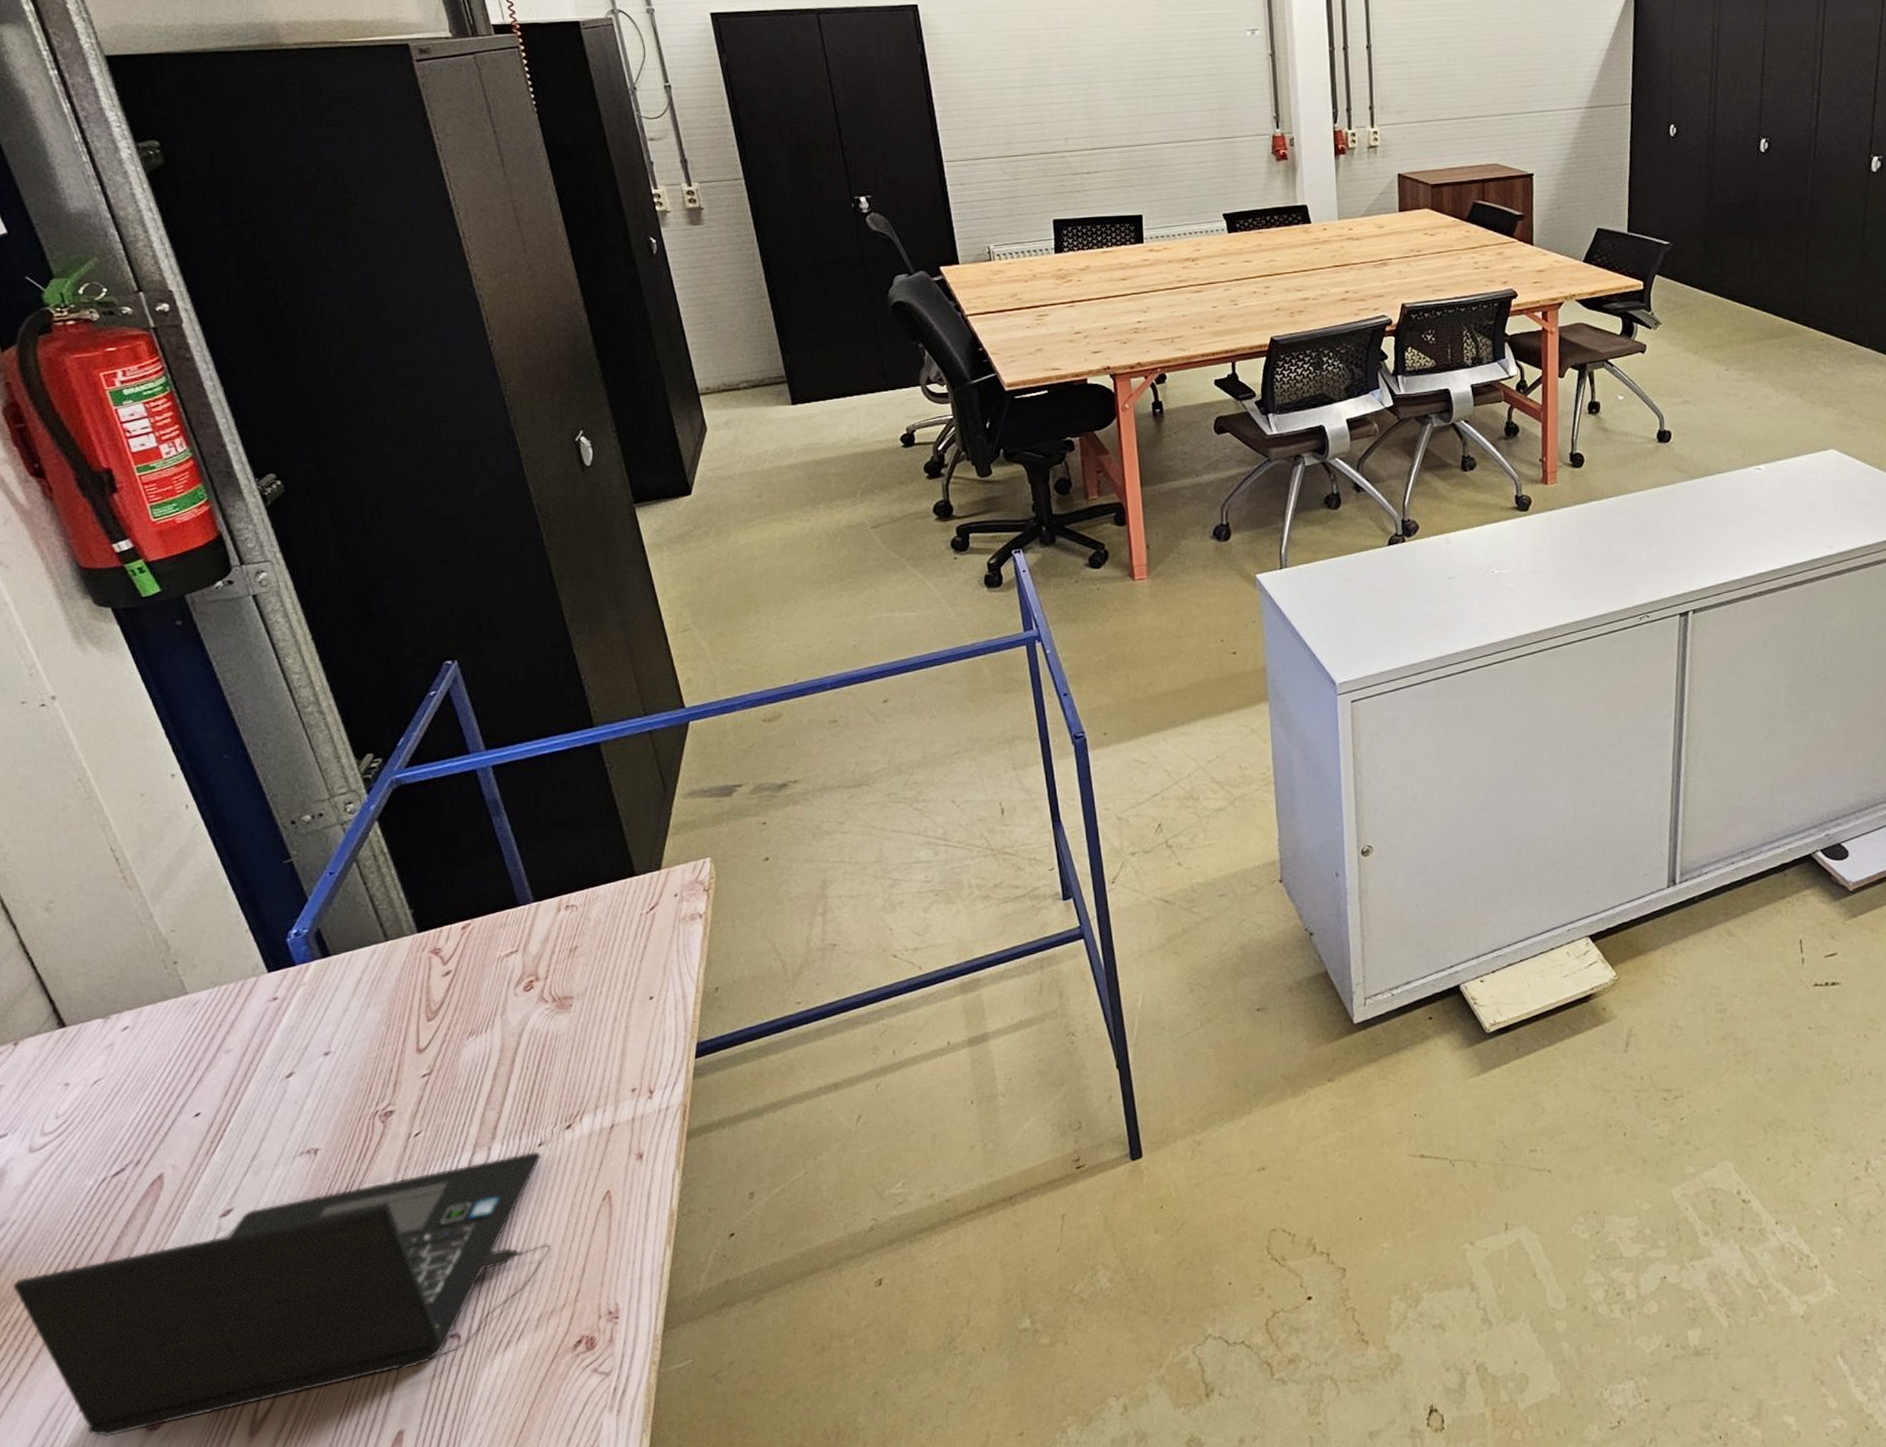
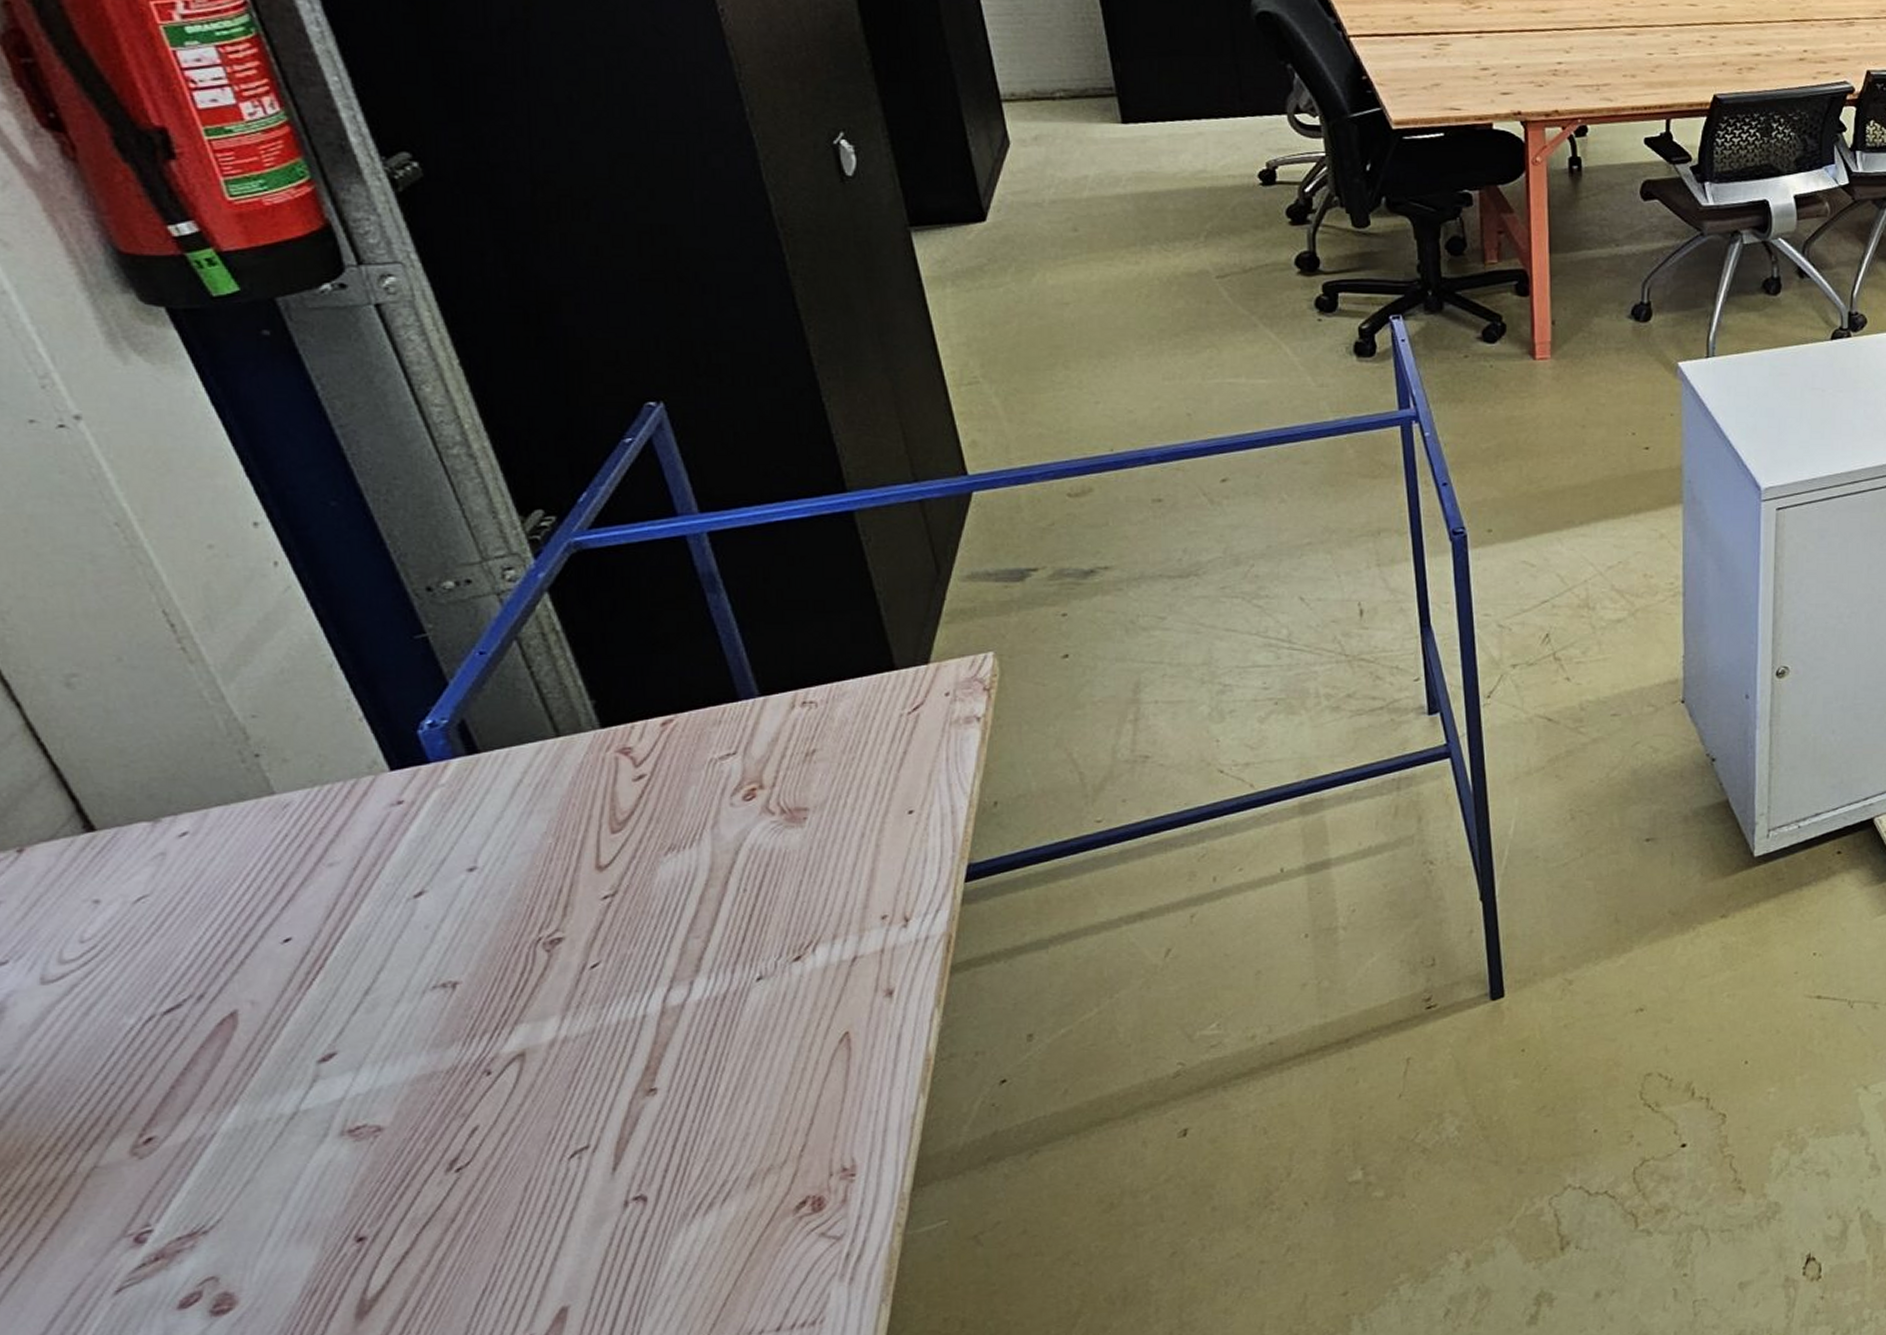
laptop: present [12,1151,552,1437] -> none [15,986,771,1324]

